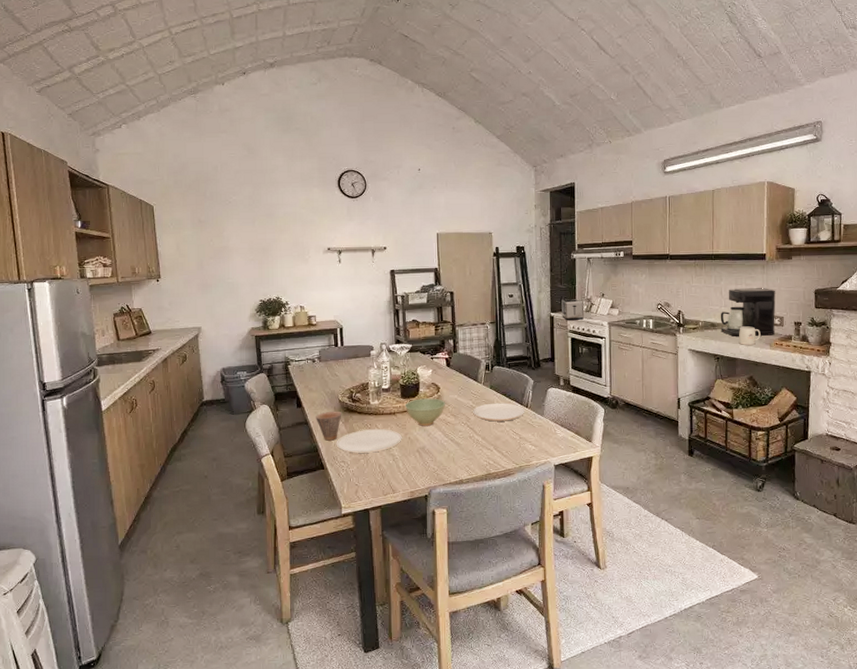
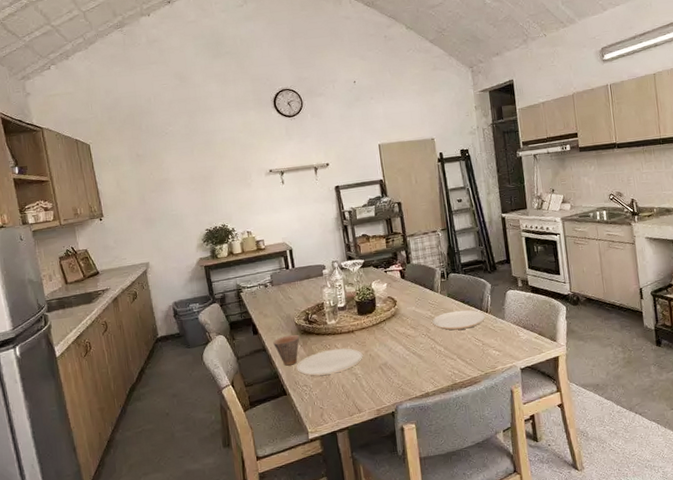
bowl: present [405,398,445,426] -> none [362,312,404,342]
toaster: present [561,298,584,320] -> none [511,196,536,220]

